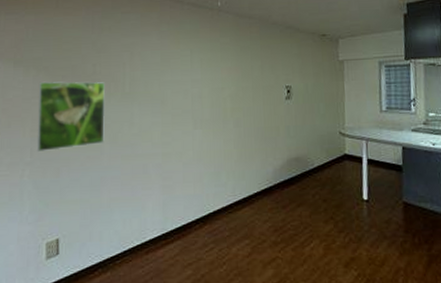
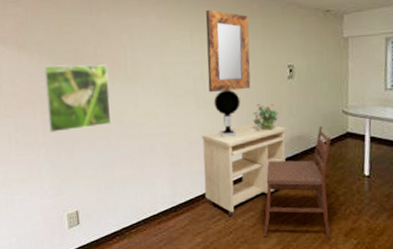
desk: none [196,144,284,244] -> present [201,124,286,216]
home mirror: none [206,31,249,112] -> present [205,9,251,93]
table lamp: none [211,109,238,159] -> present [213,89,241,138]
potted plant: none [250,124,276,152] -> present [253,103,279,131]
dining chair: none [258,147,331,270] -> present [263,125,332,239]

